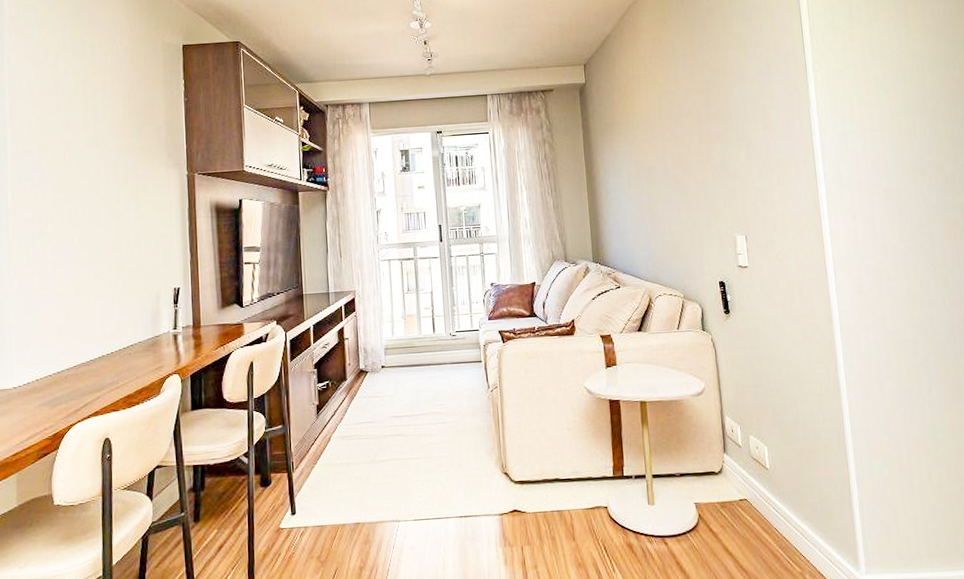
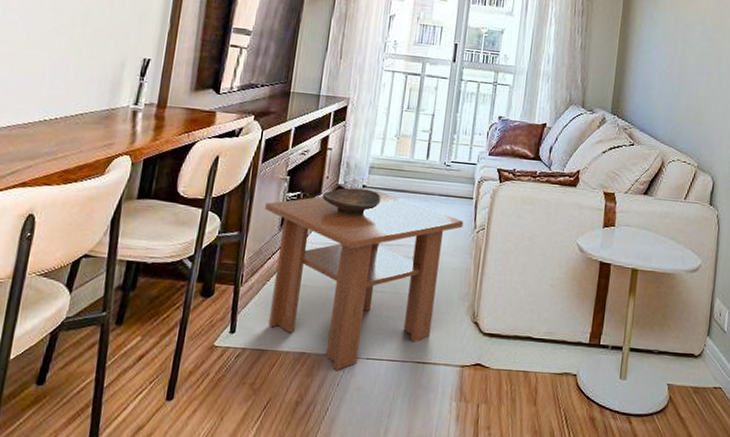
coffee table: none [300,368,478,535] -> present [265,190,464,371]
decorative bowl: none [348,369,400,395] -> present [322,187,381,215]

